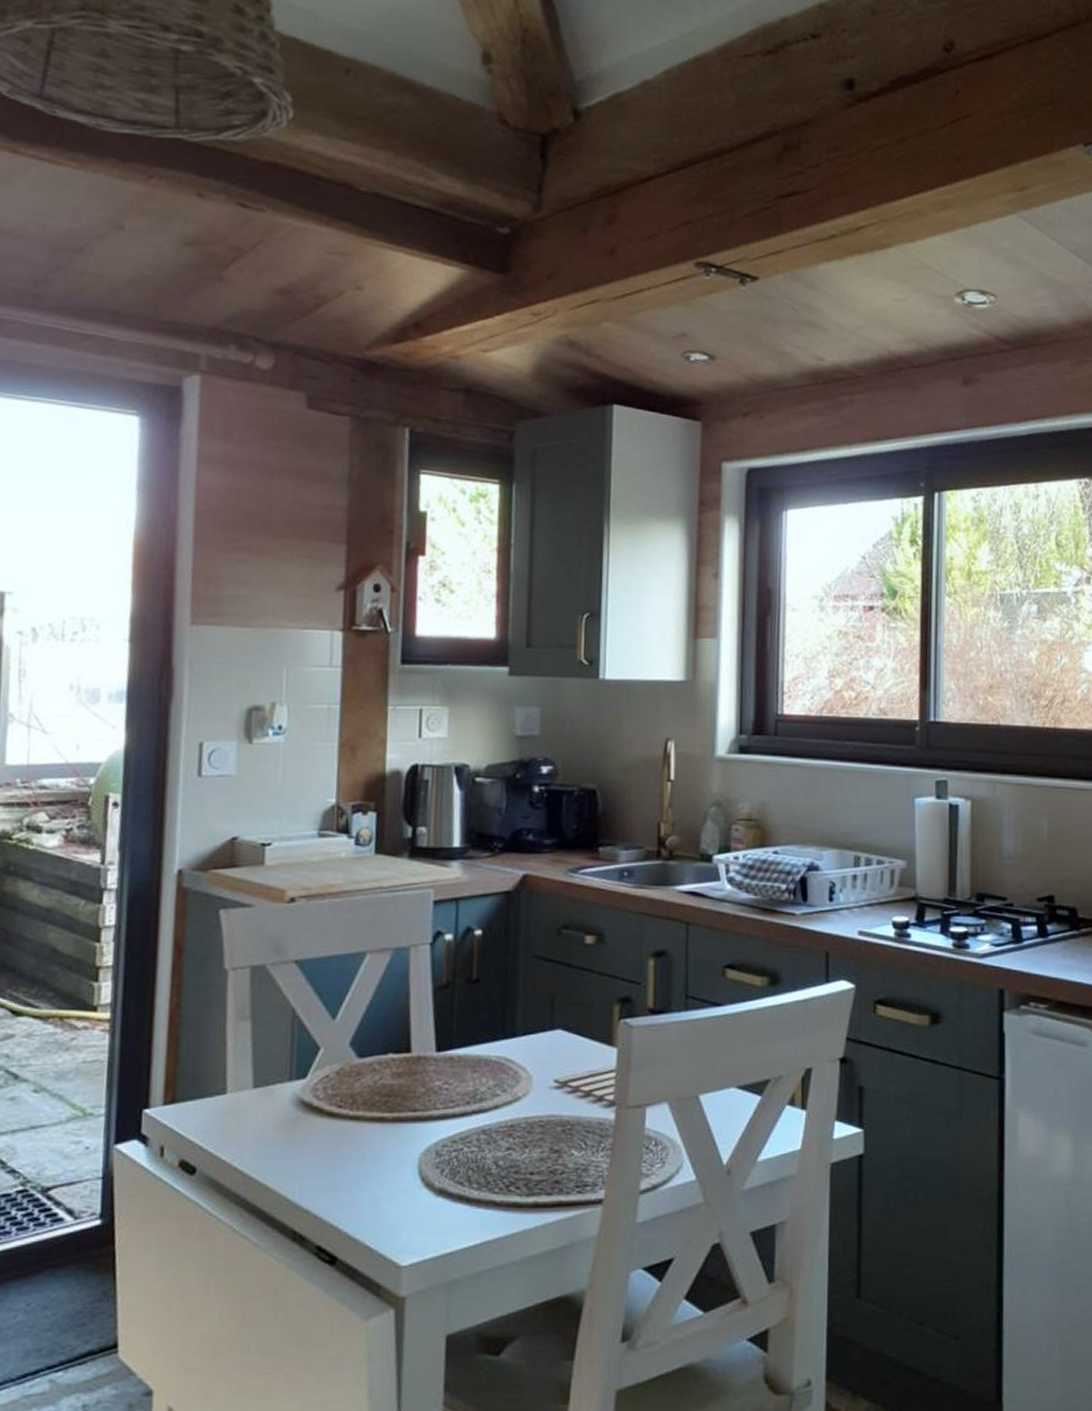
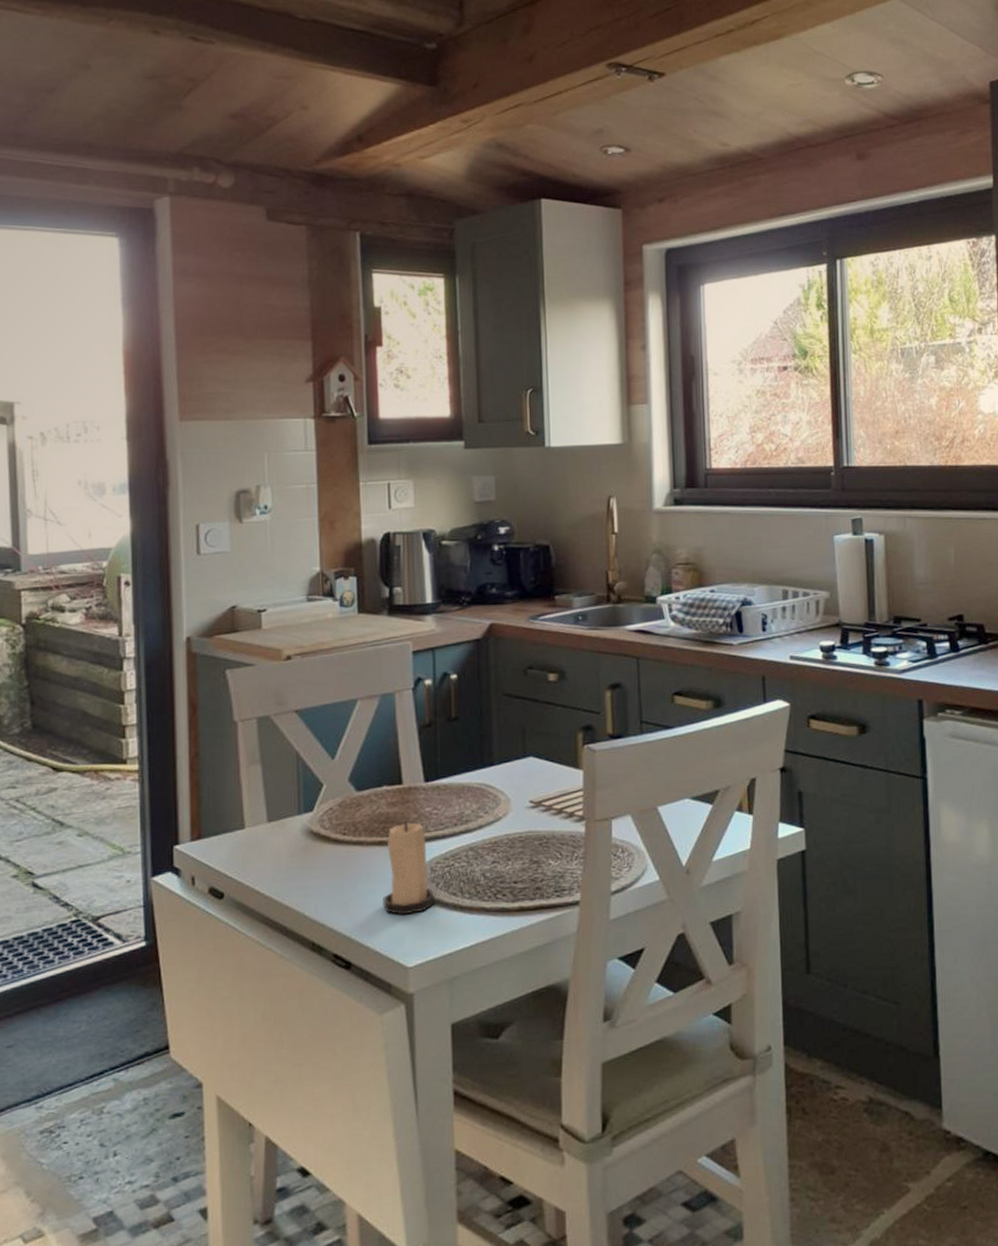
candle: none [378,1093,439,1204] -> present [383,819,436,915]

